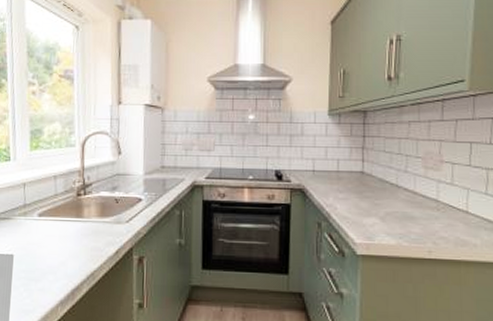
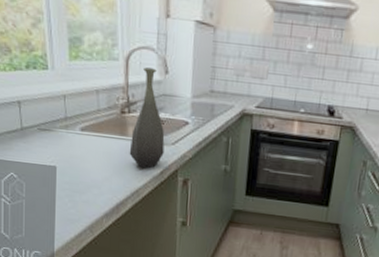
bottle: none [84,150,119,249] -> present [129,67,165,169]

